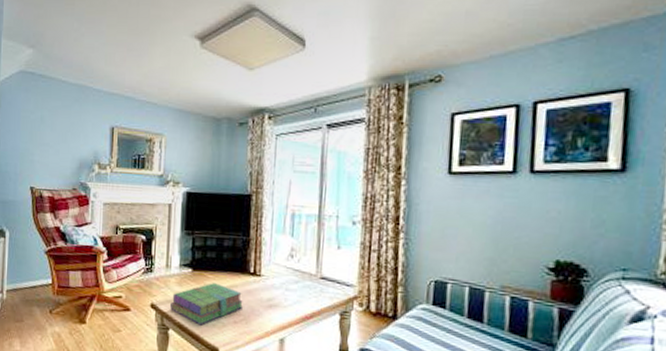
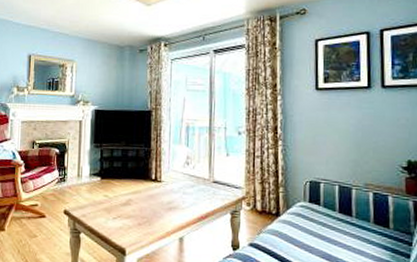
stack of books: present [170,283,243,325] -> none [82,189,146,228]

